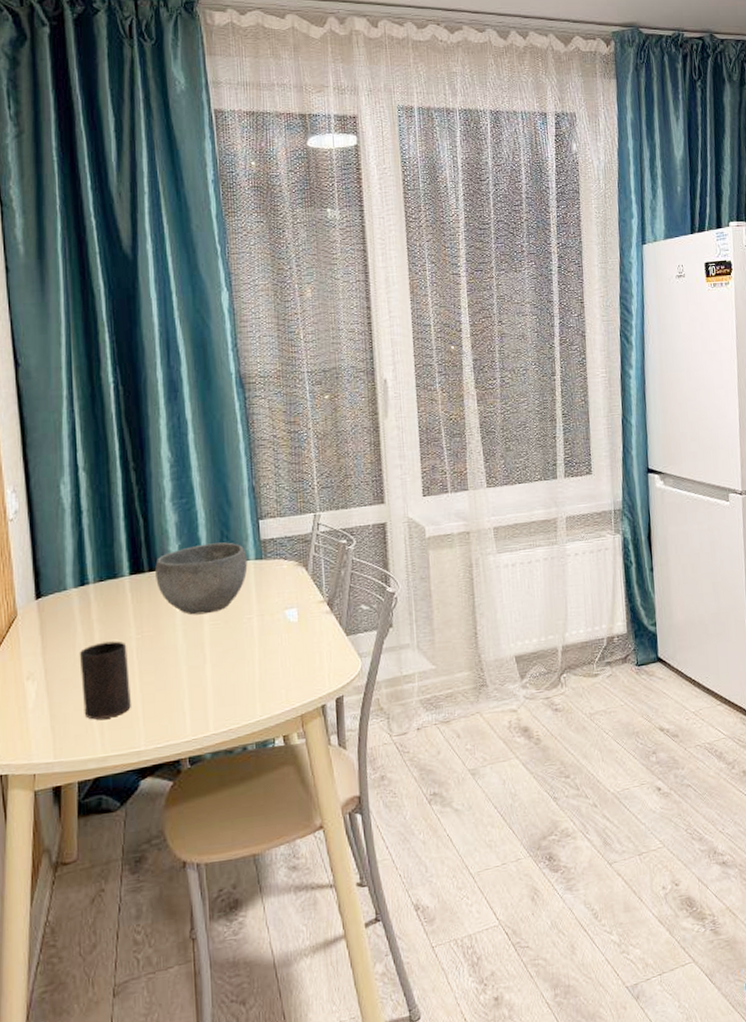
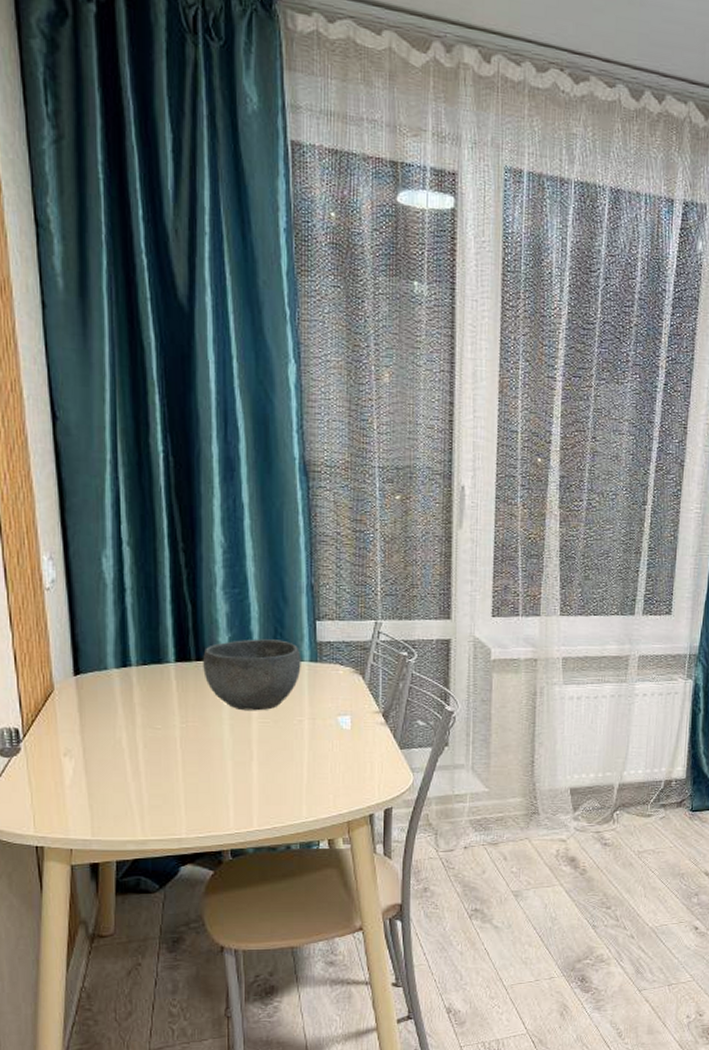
cup: present [79,641,131,720] -> none [119,727,173,803]

